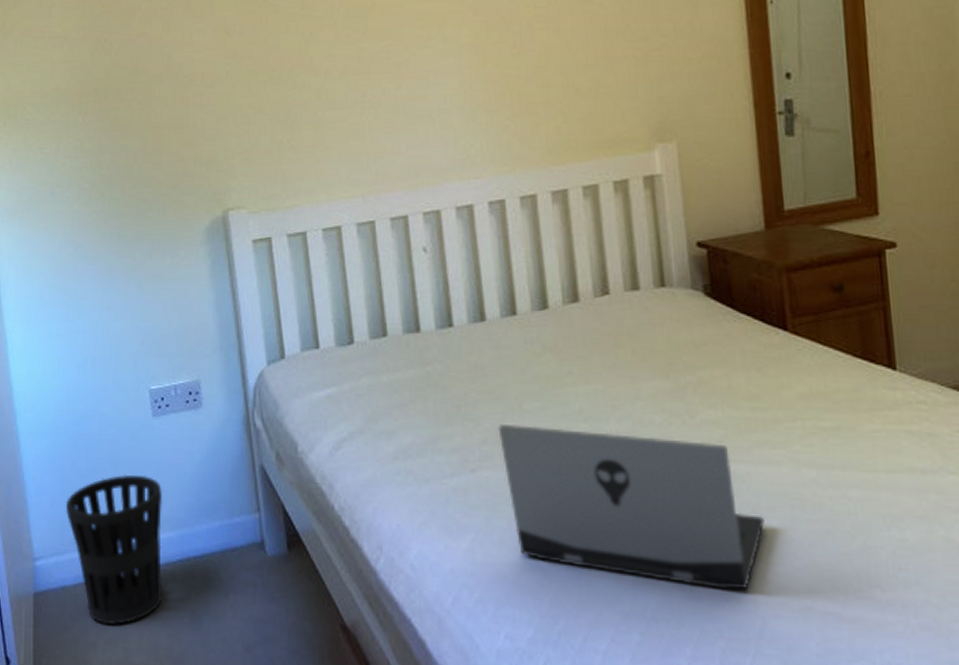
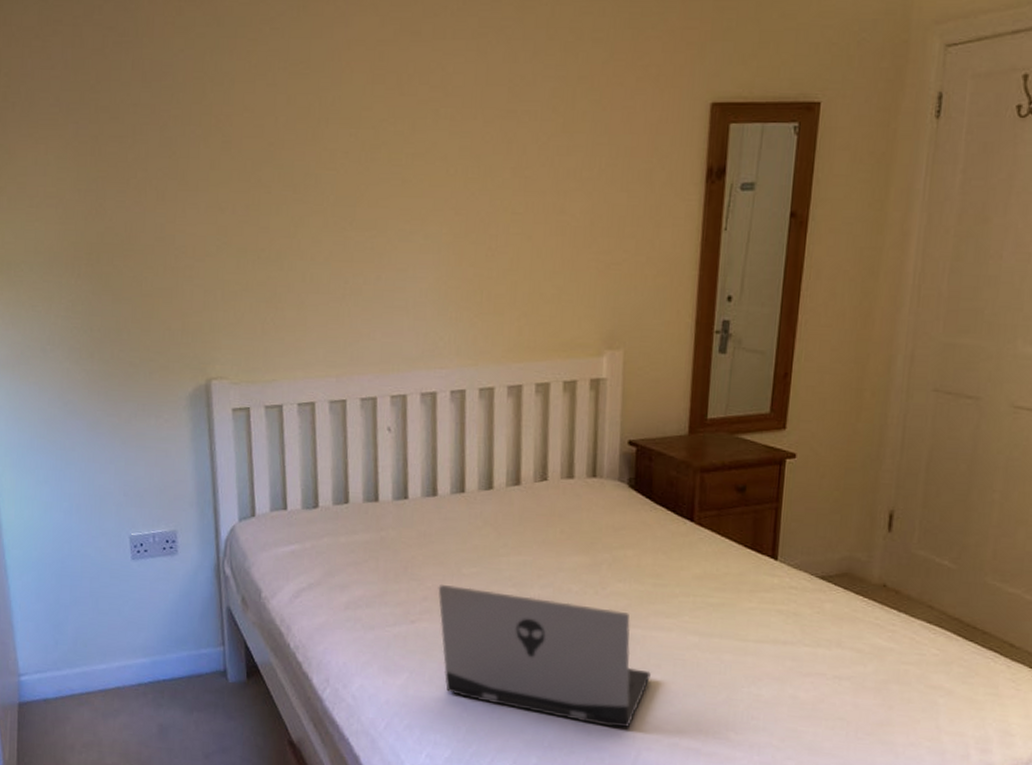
wastebasket: present [65,474,163,626] -> none [48,607,138,733]

